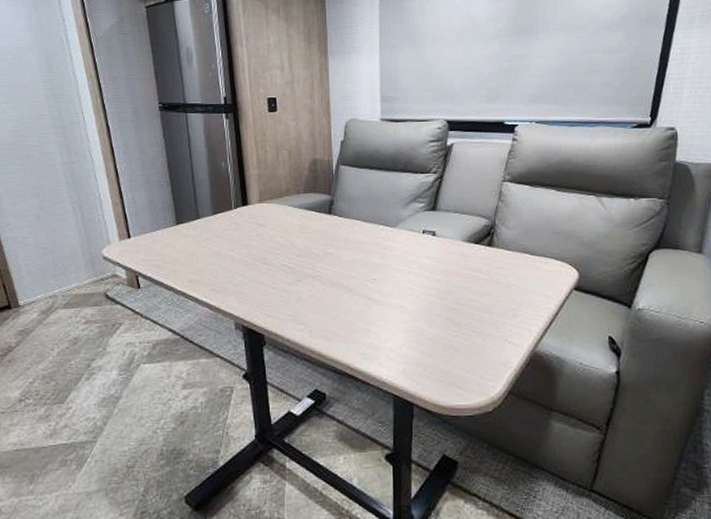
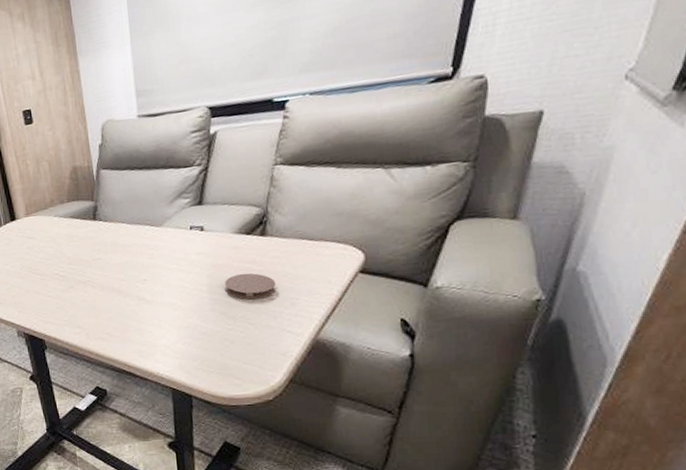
coaster: none [451,281,500,308] -> present [224,273,277,300]

